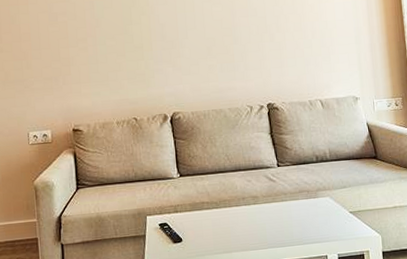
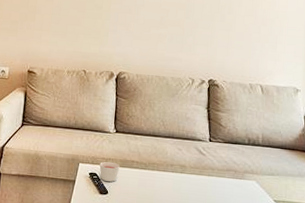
candle: none [168,207,190,230] -> present [99,161,120,182]

